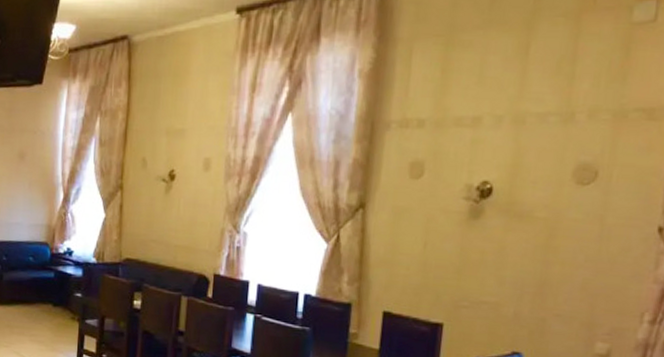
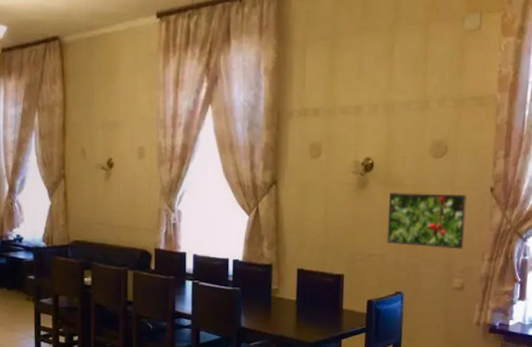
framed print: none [504,225,623,305] -> present [386,191,467,249]

